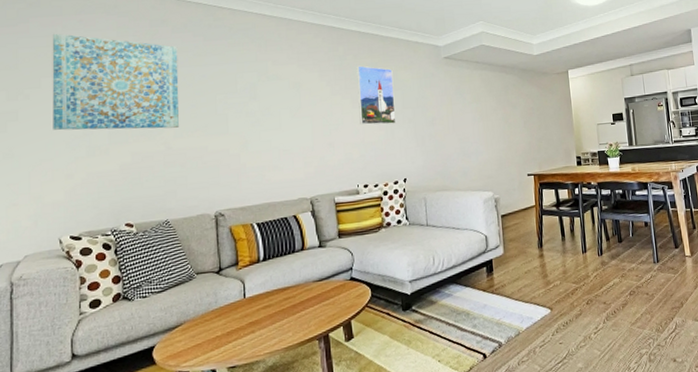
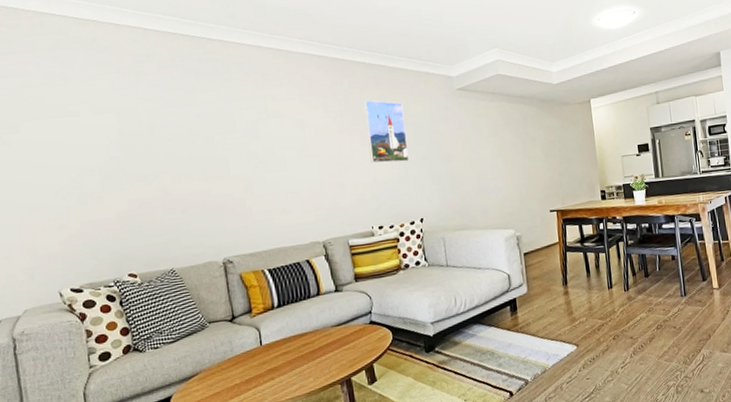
wall art: present [52,33,179,131] -> none [27,72,176,178]

